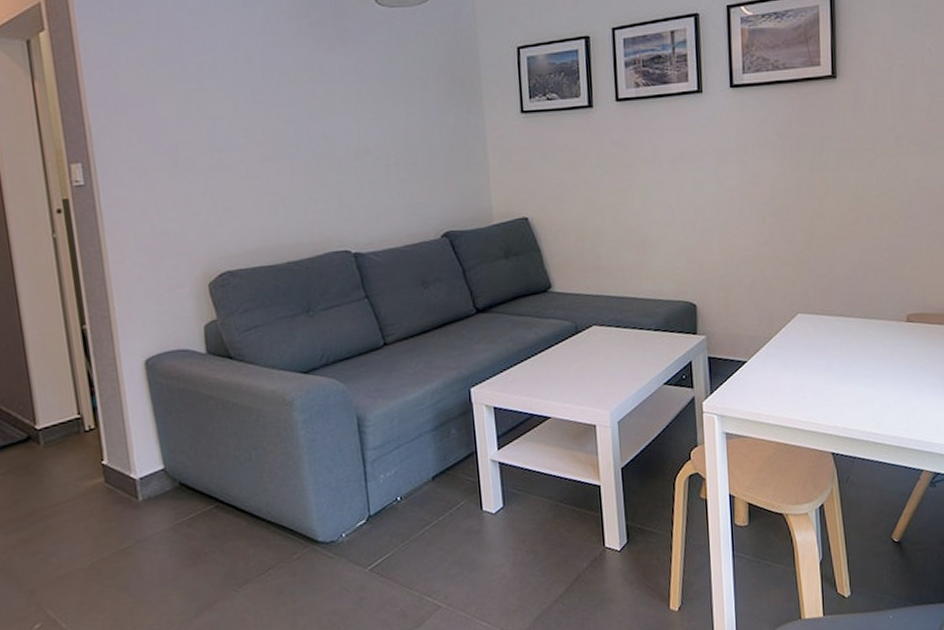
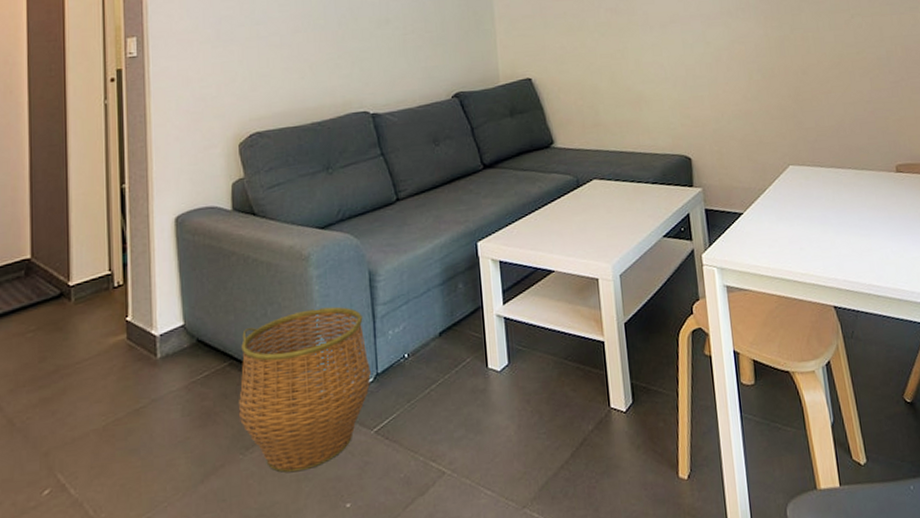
basket: none [226,451,363,607] -> present [239,306,371,473]

